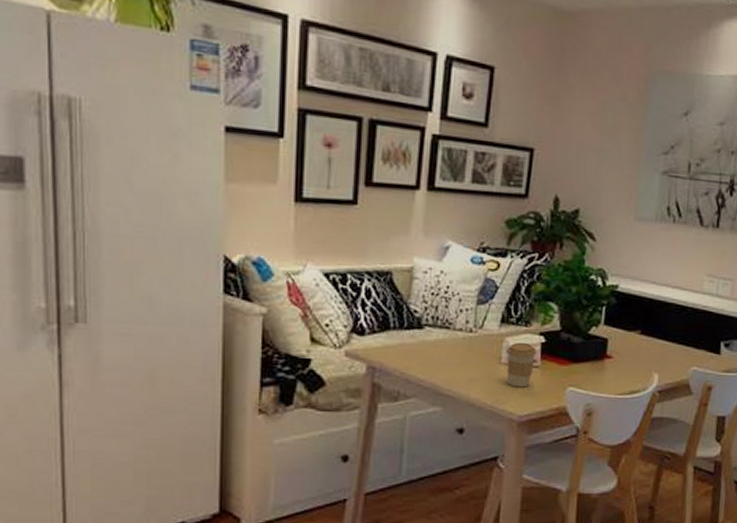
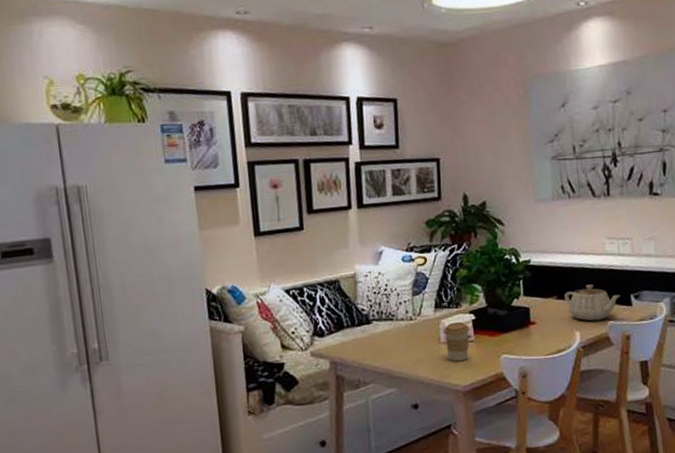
teapot: none [649,323,709,365] -> present [564,284,620,321]

